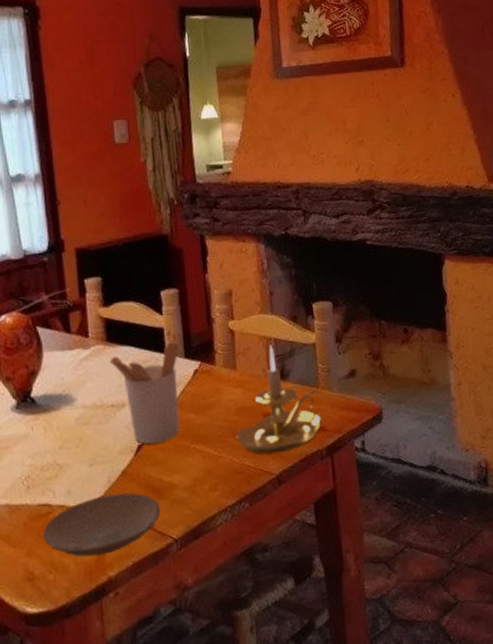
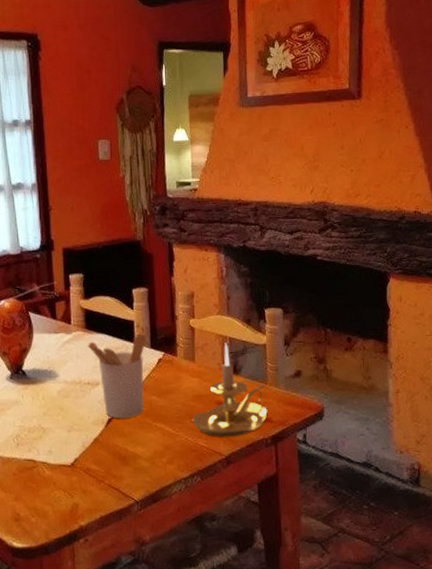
plate: present [43,492,161,557] -> none [28,457,125,507]

